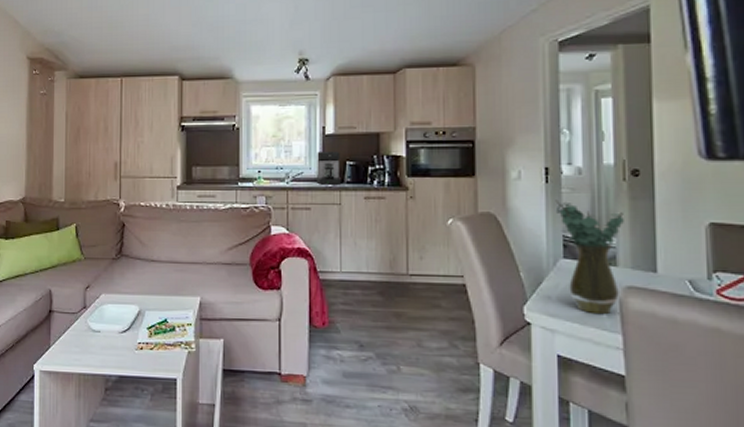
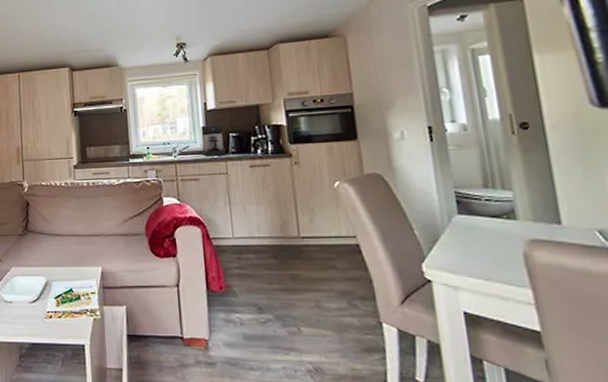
vase: present [555,200,624,315] -> none [442,157,523,270]

